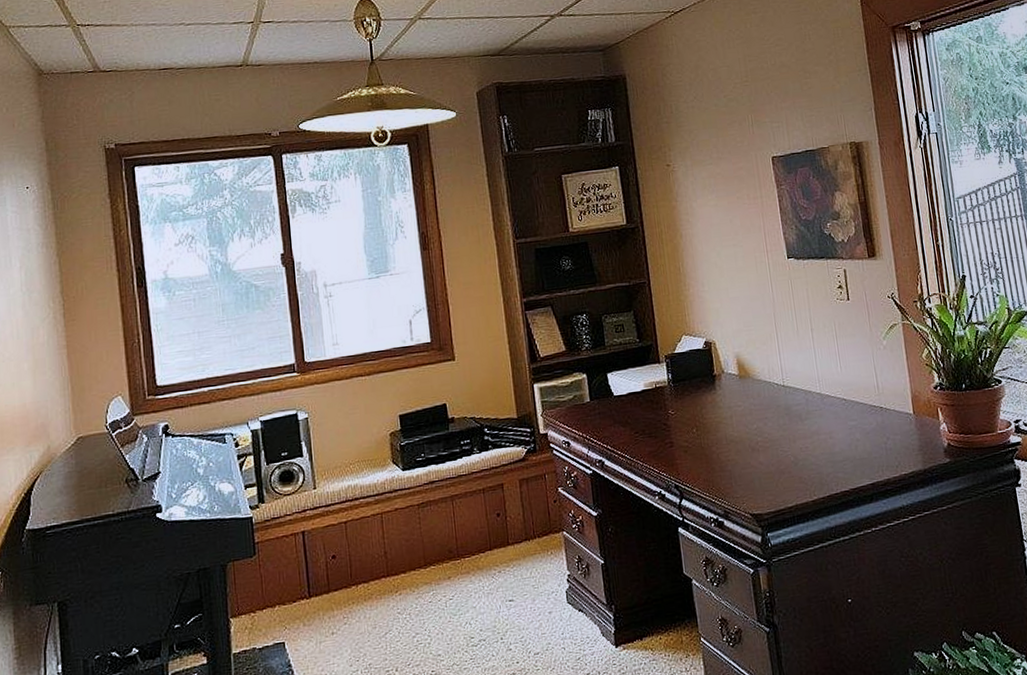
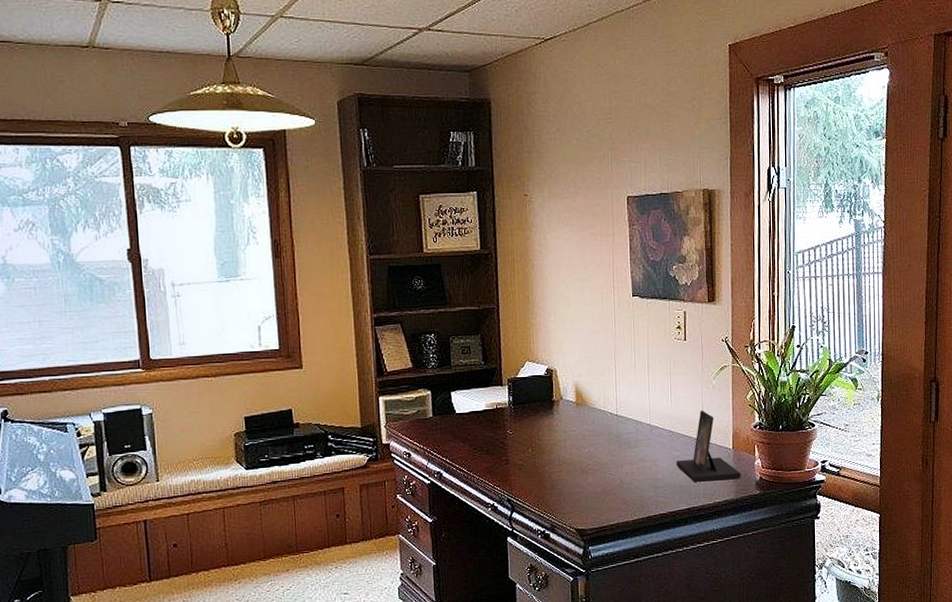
photo frame: none [853,373,927,454] -> present [676,410,741,482]

